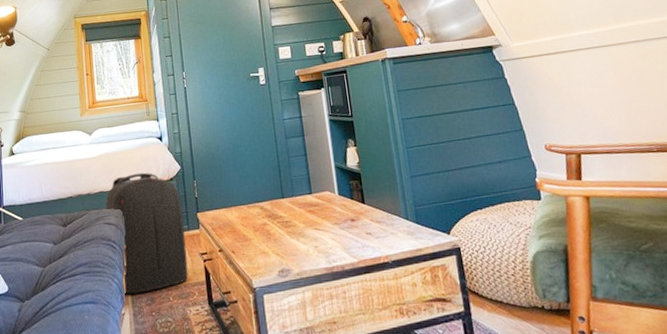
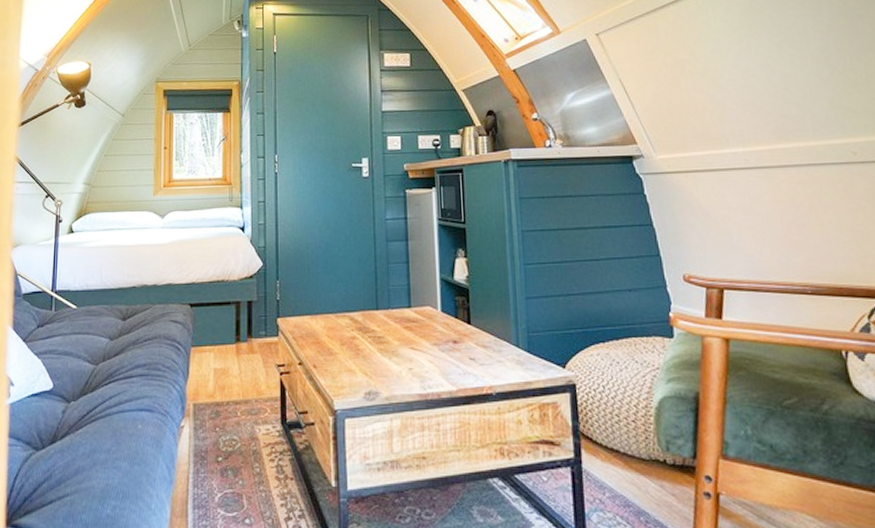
backpack: present [105,172,189,294] -> none [173,266,261,405]

